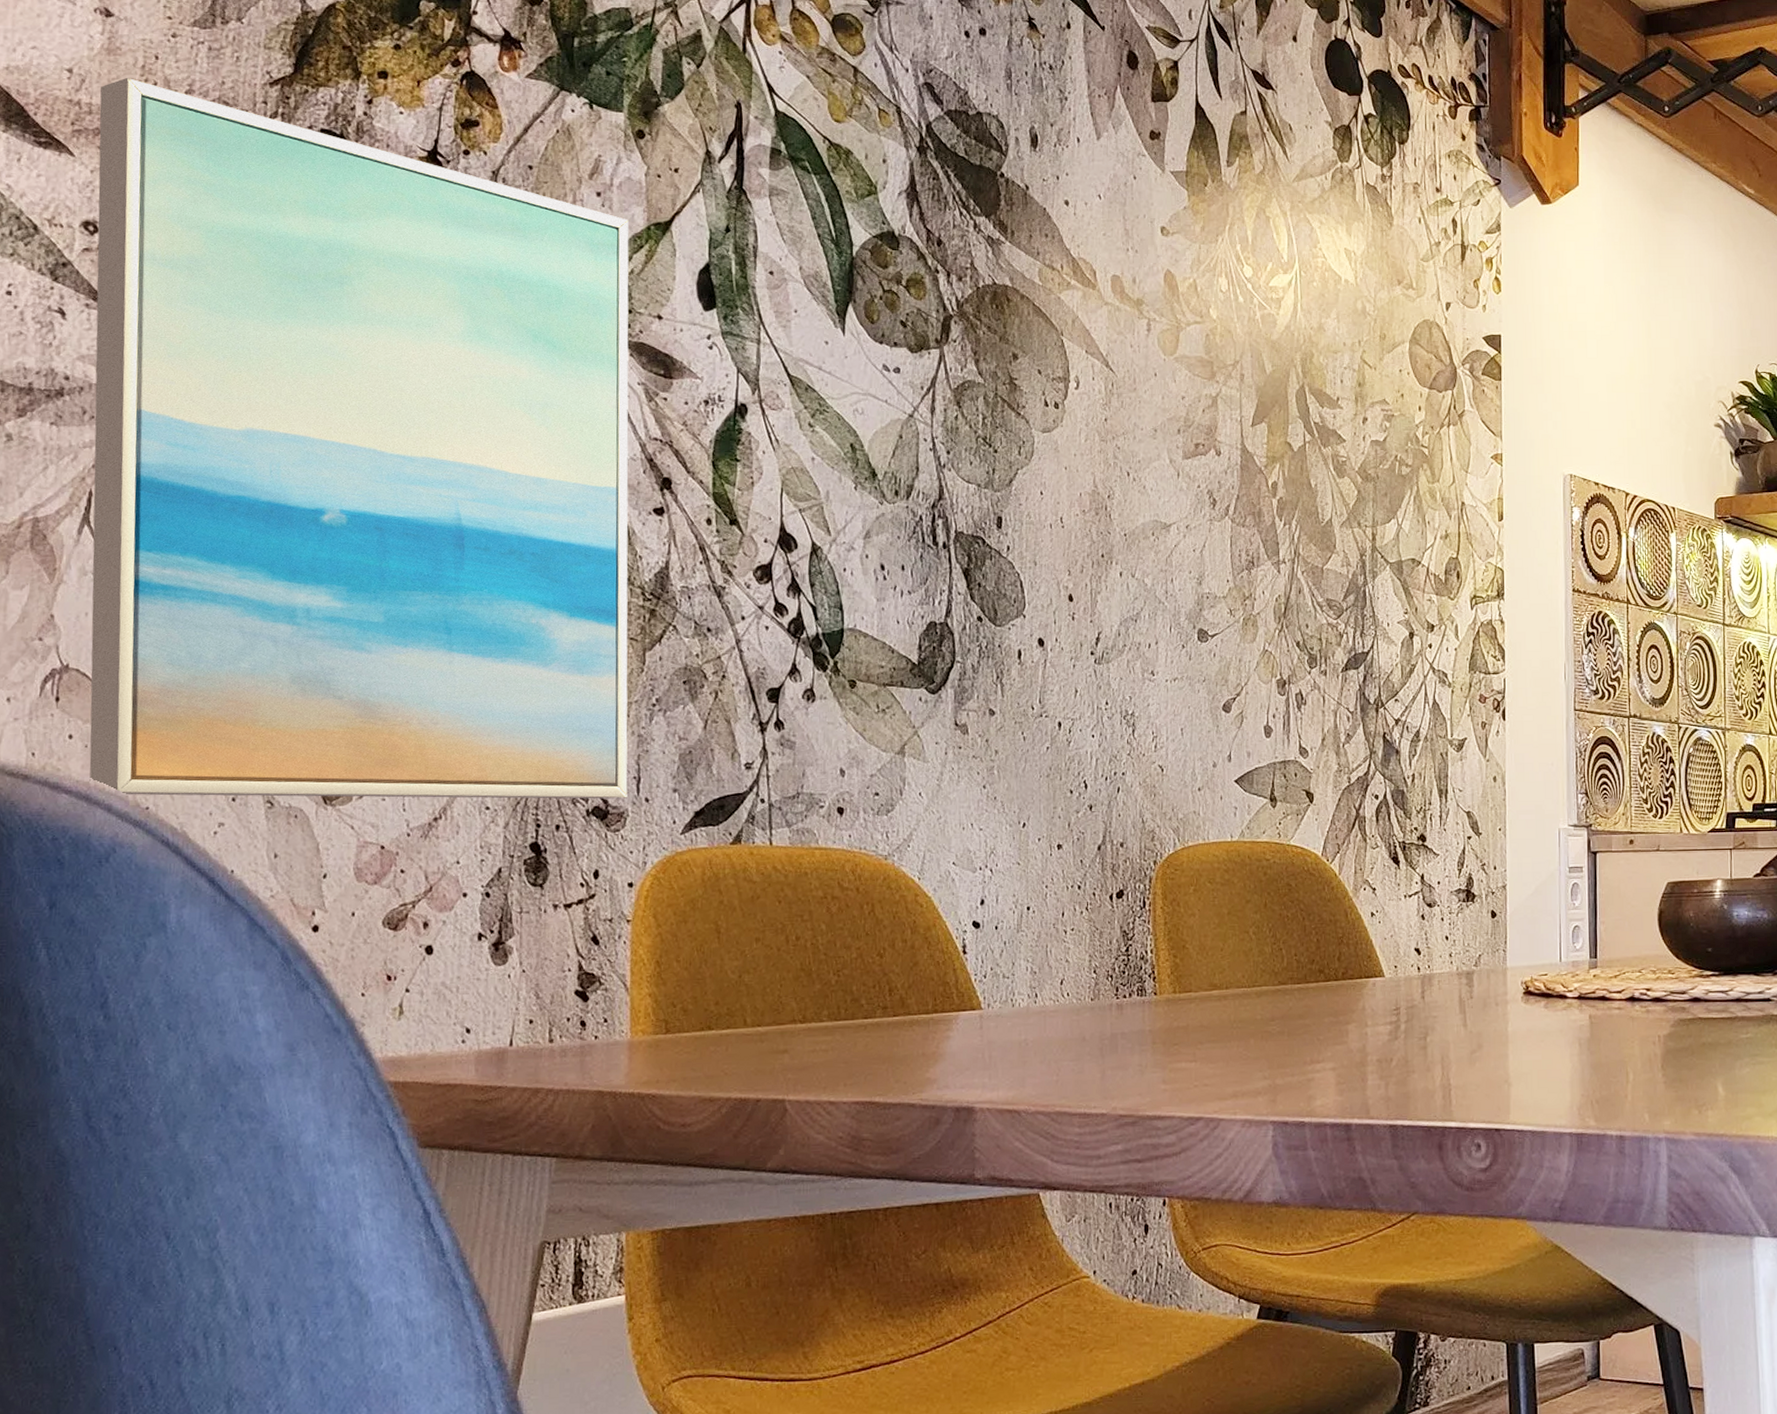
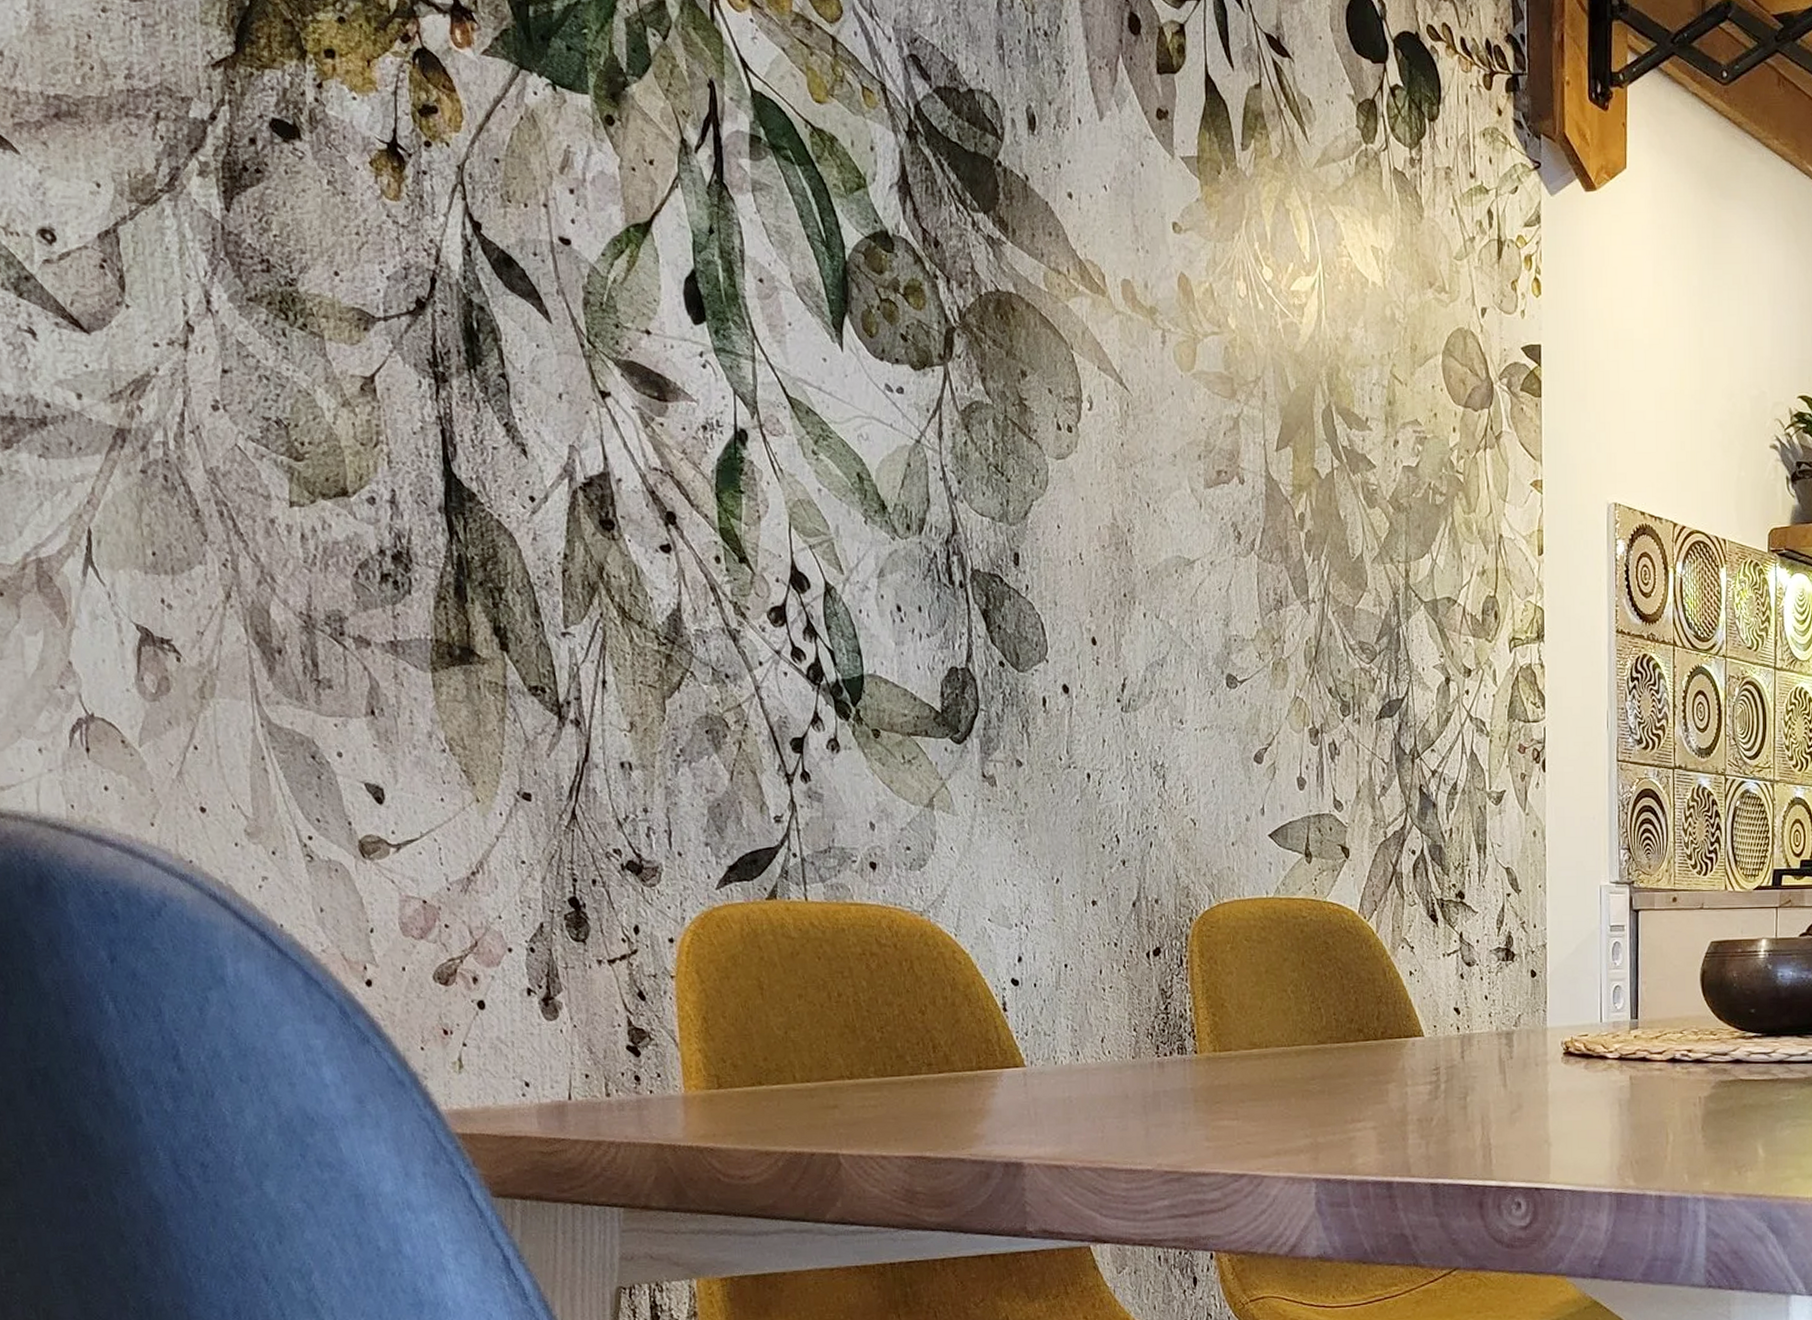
wall art: present [89,78,629,799] -> none [34,61,660,853]

